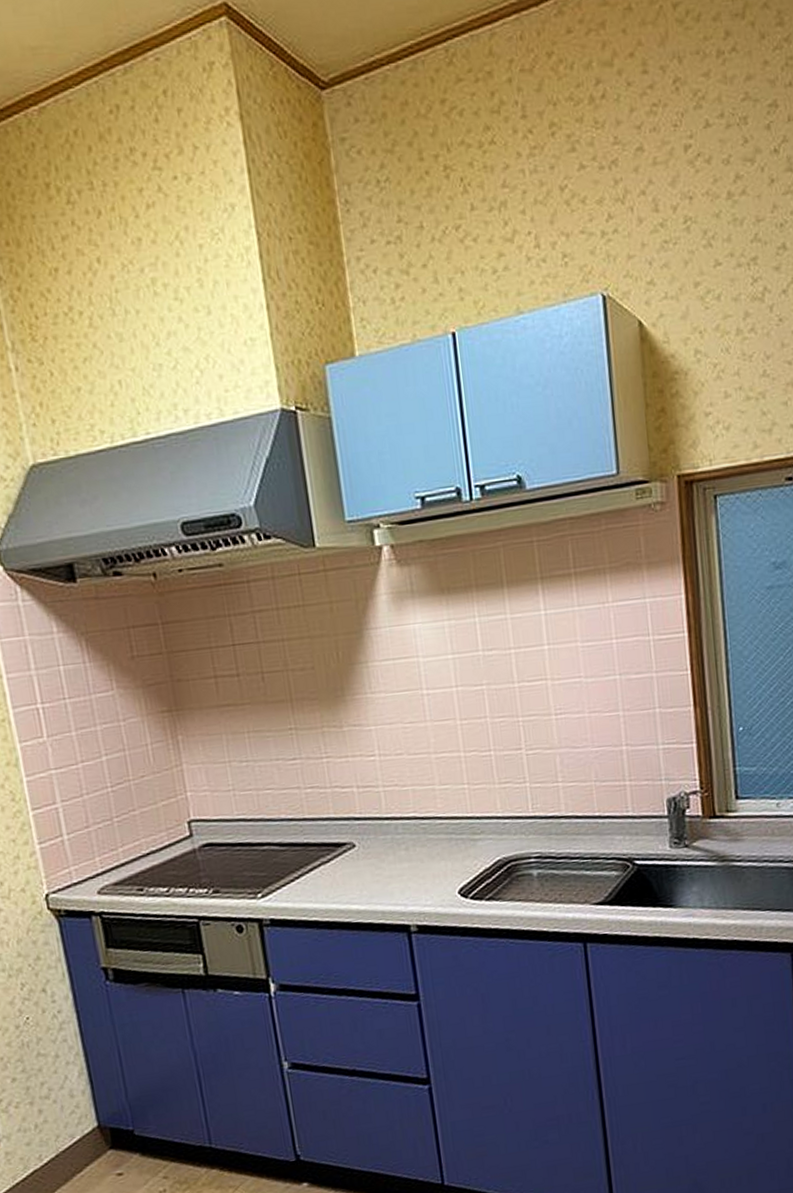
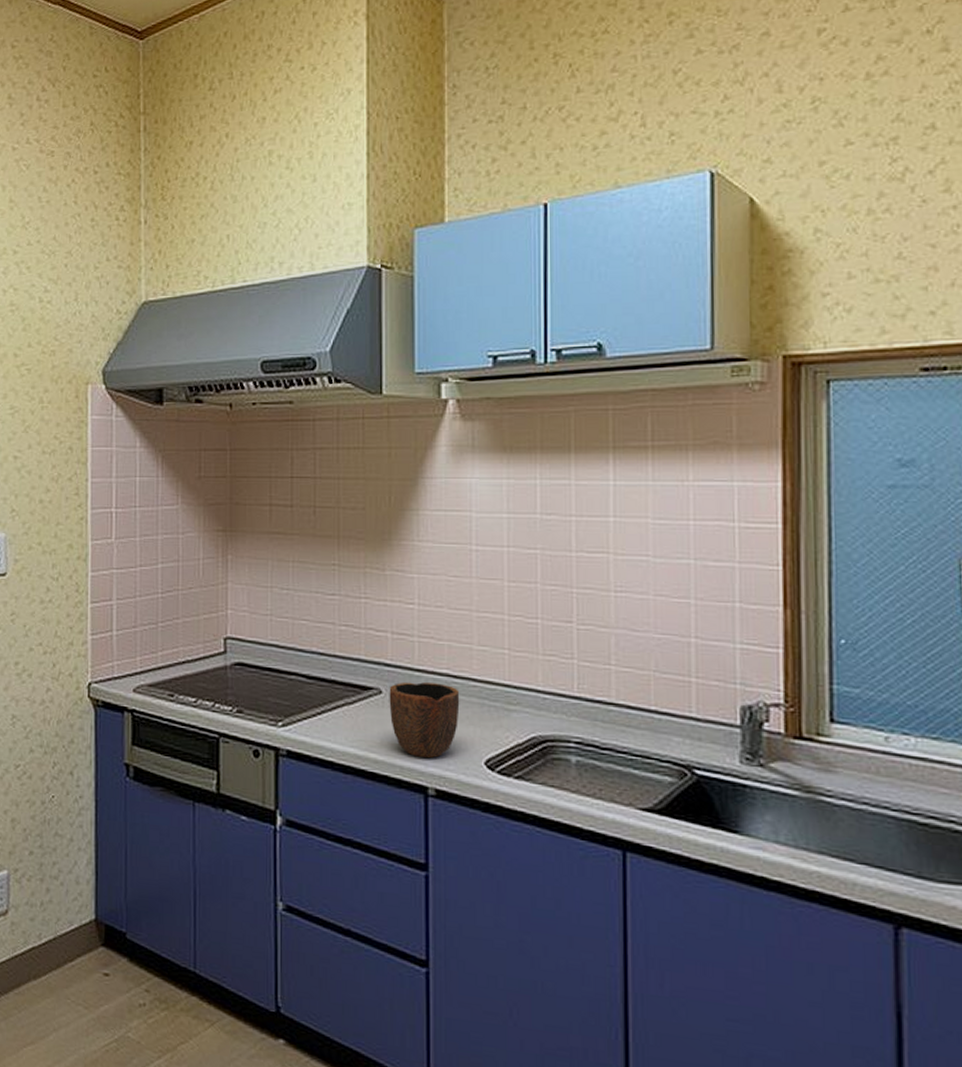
bowl: none [361,827,431,900] -> present [389,682,460,758]

